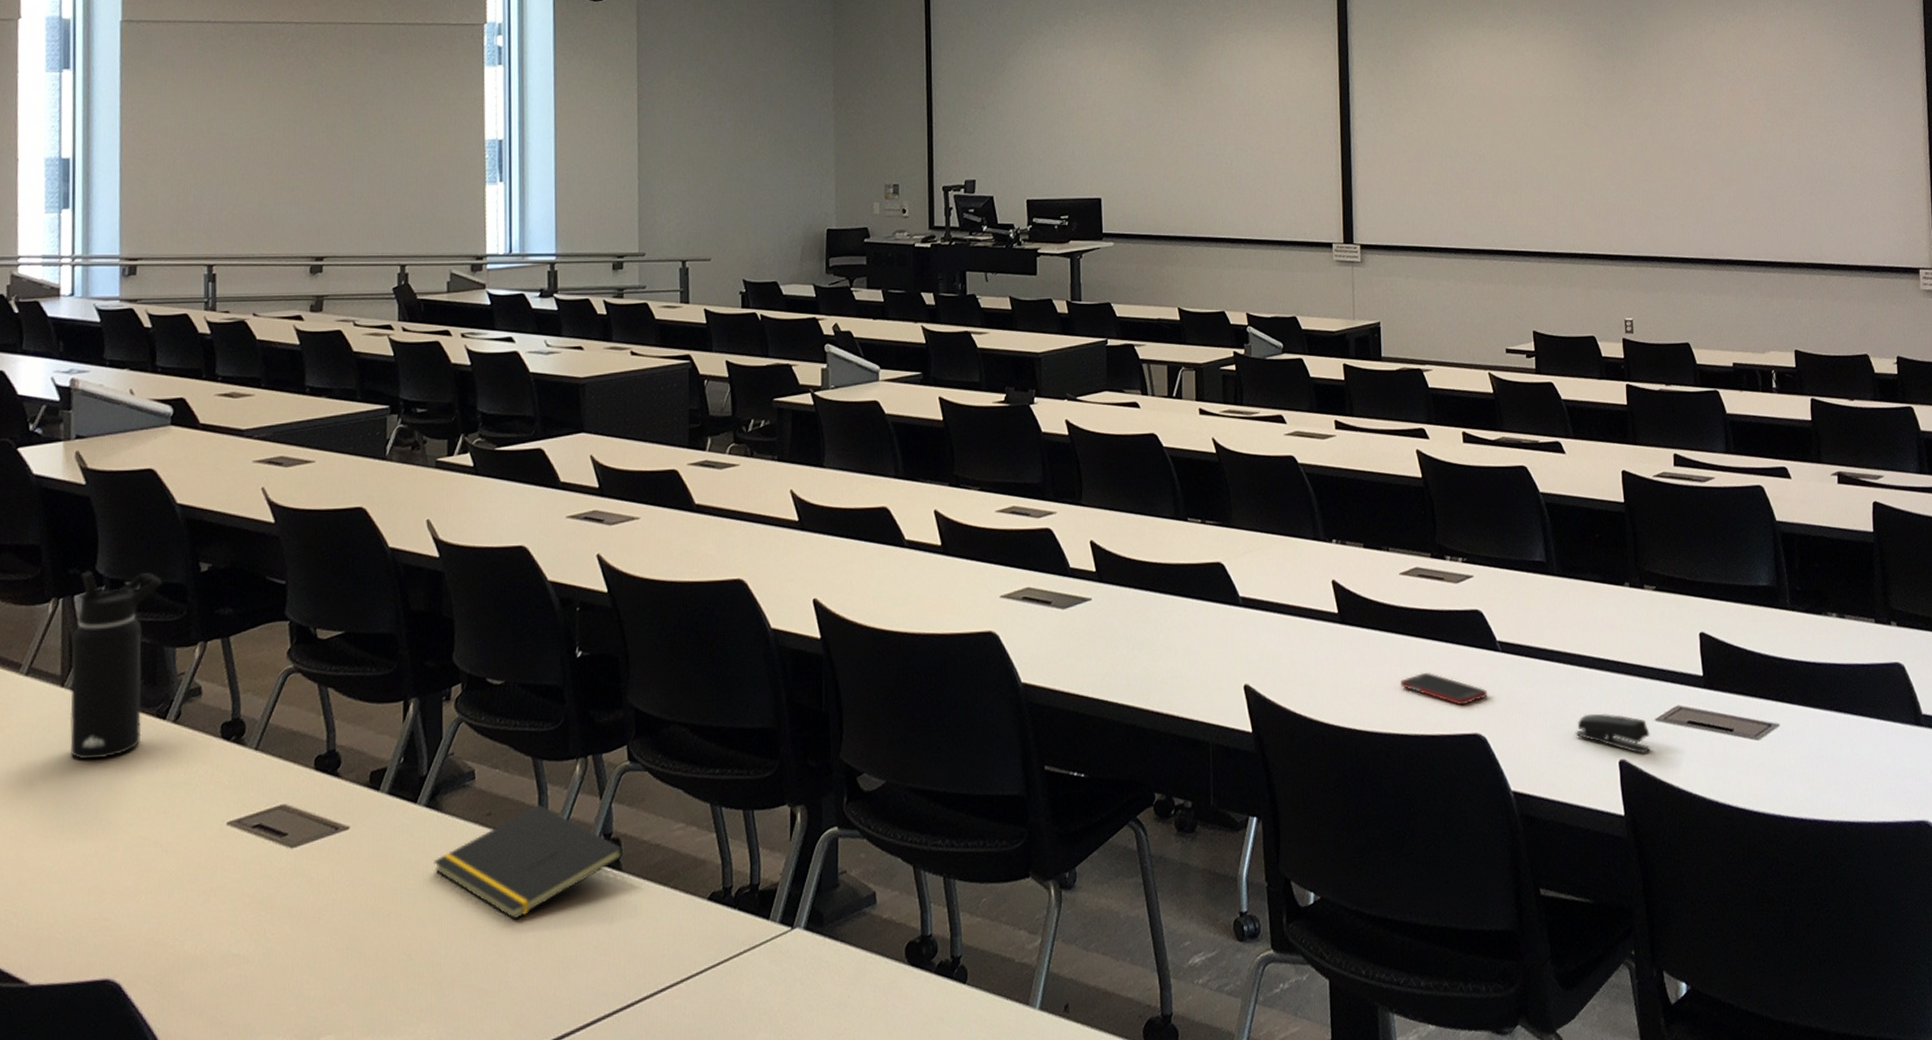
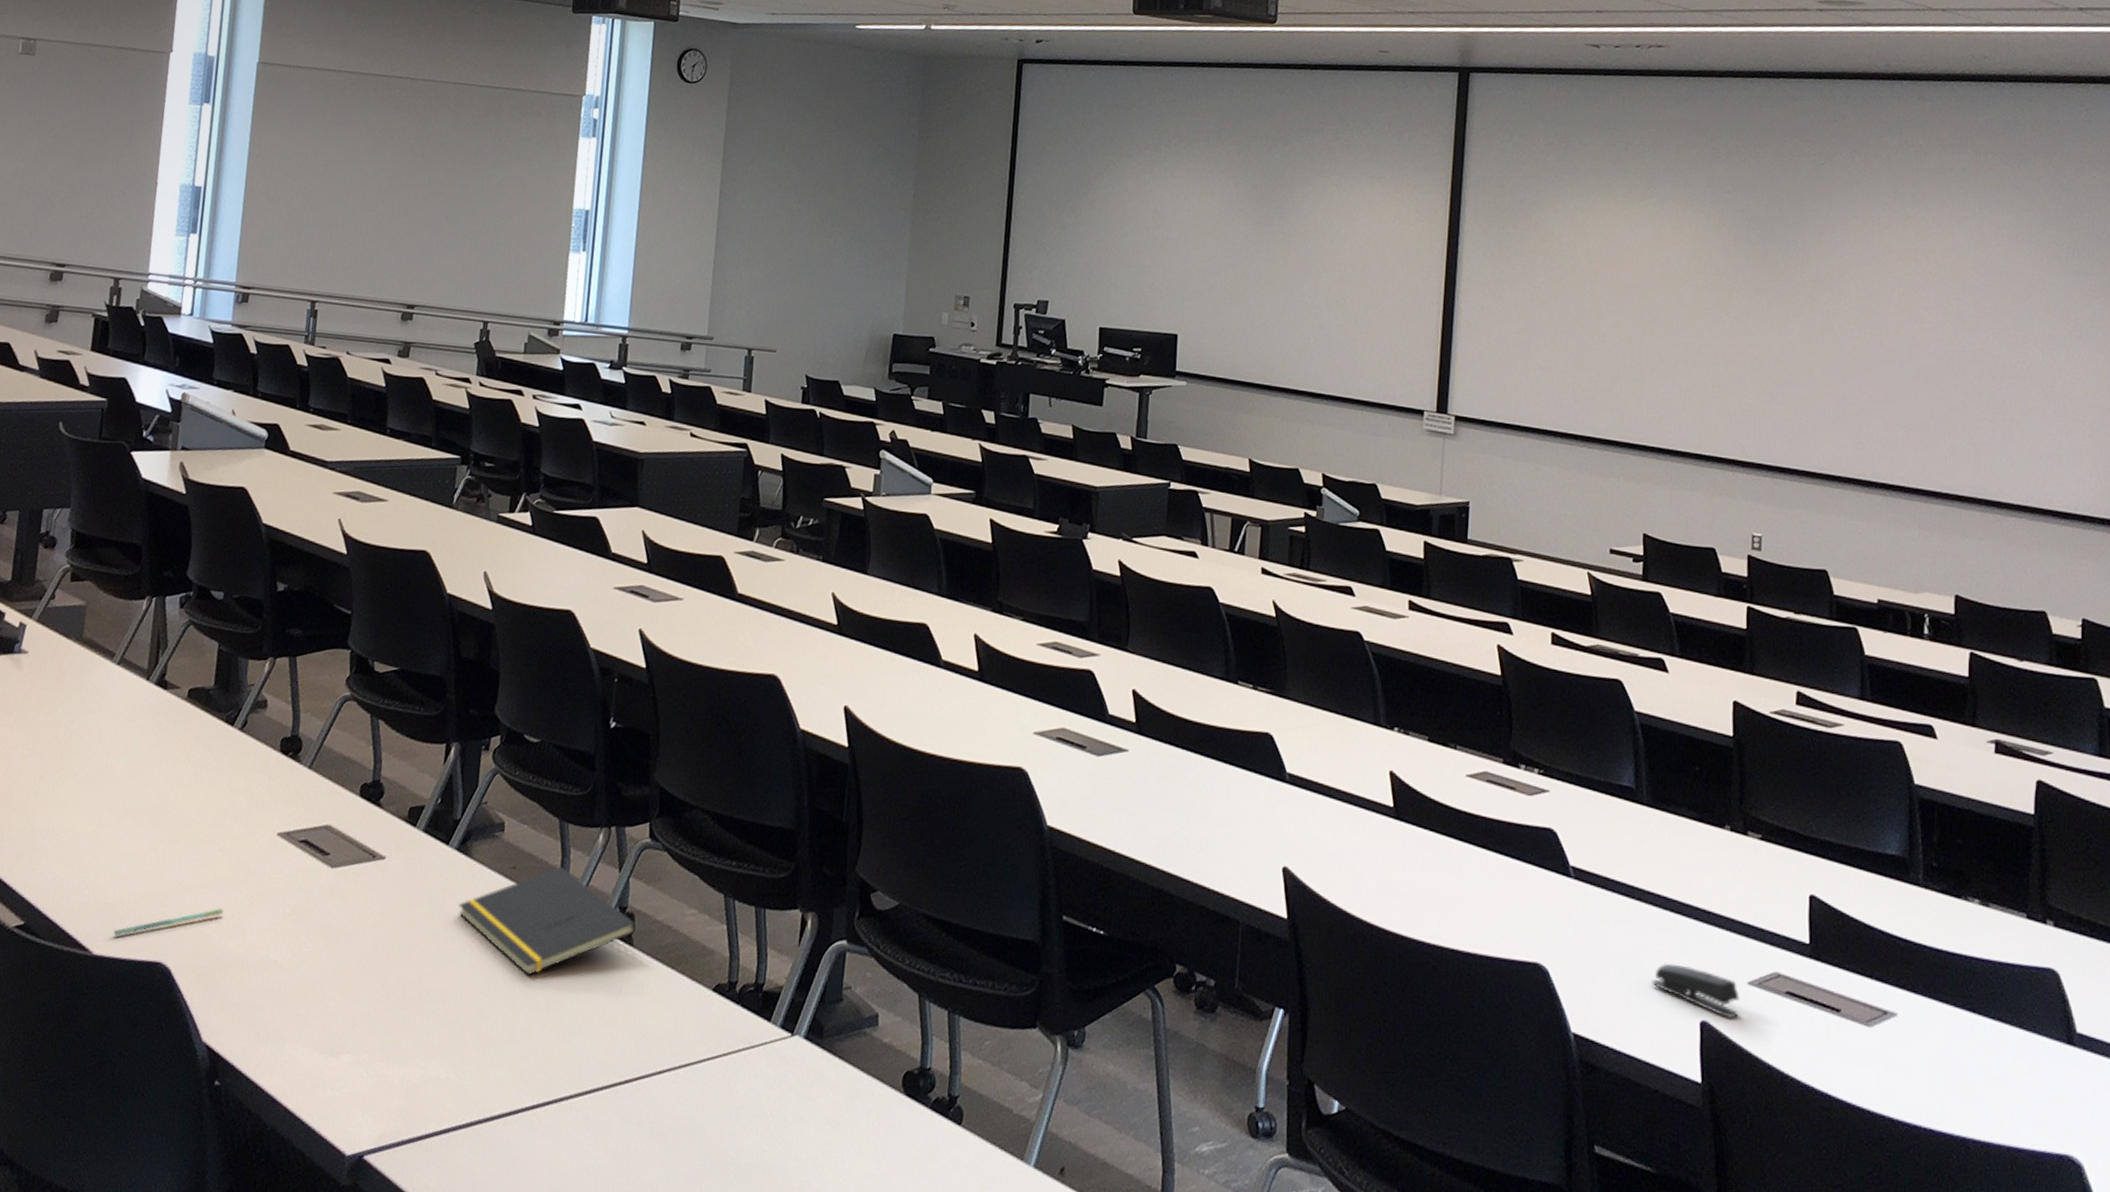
pen: none [50,911,175,962] -> present [113,908,224,937]
water bottle: present [69,570,162,760] -> none [149,574,243,754]
cell phone: present [1401,672,1487,706] -> none [1456,886,1554,930]

